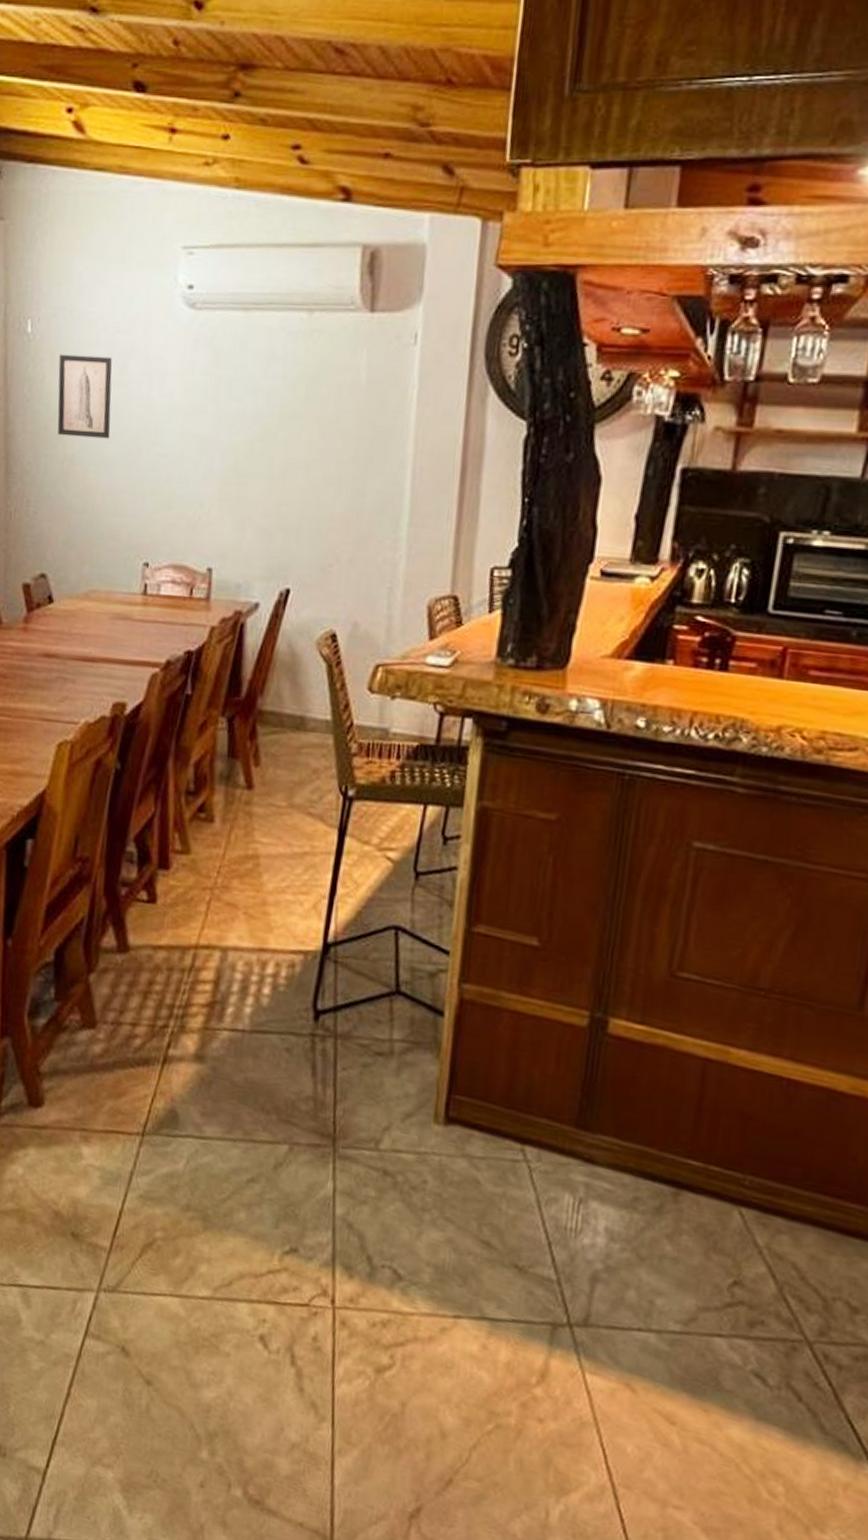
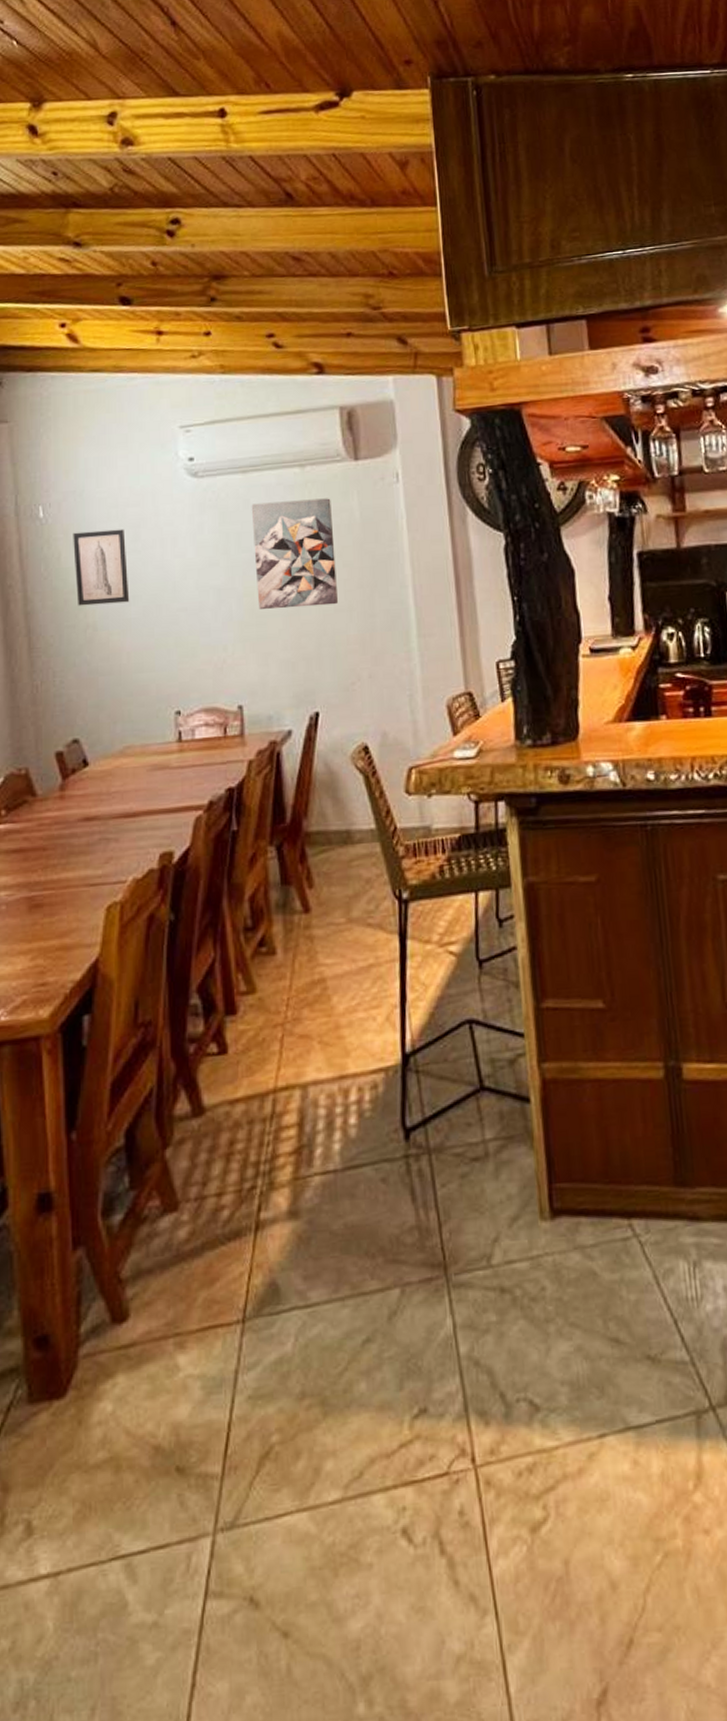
wall art: none [242,348,337,476] -> present [251,498,338,610]

